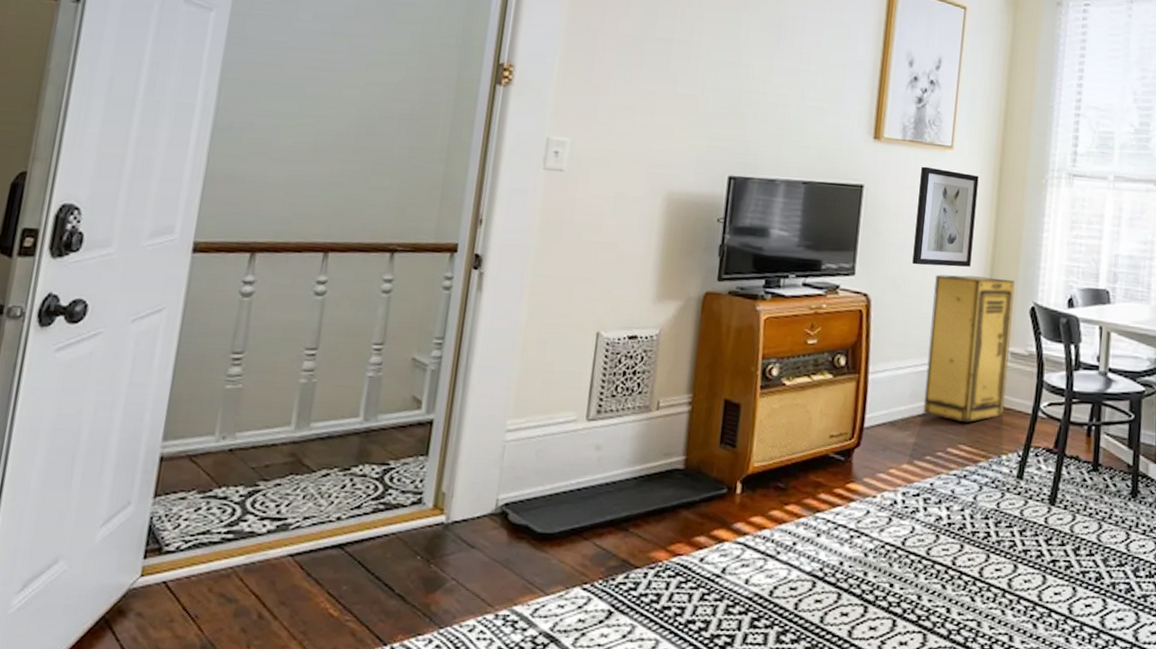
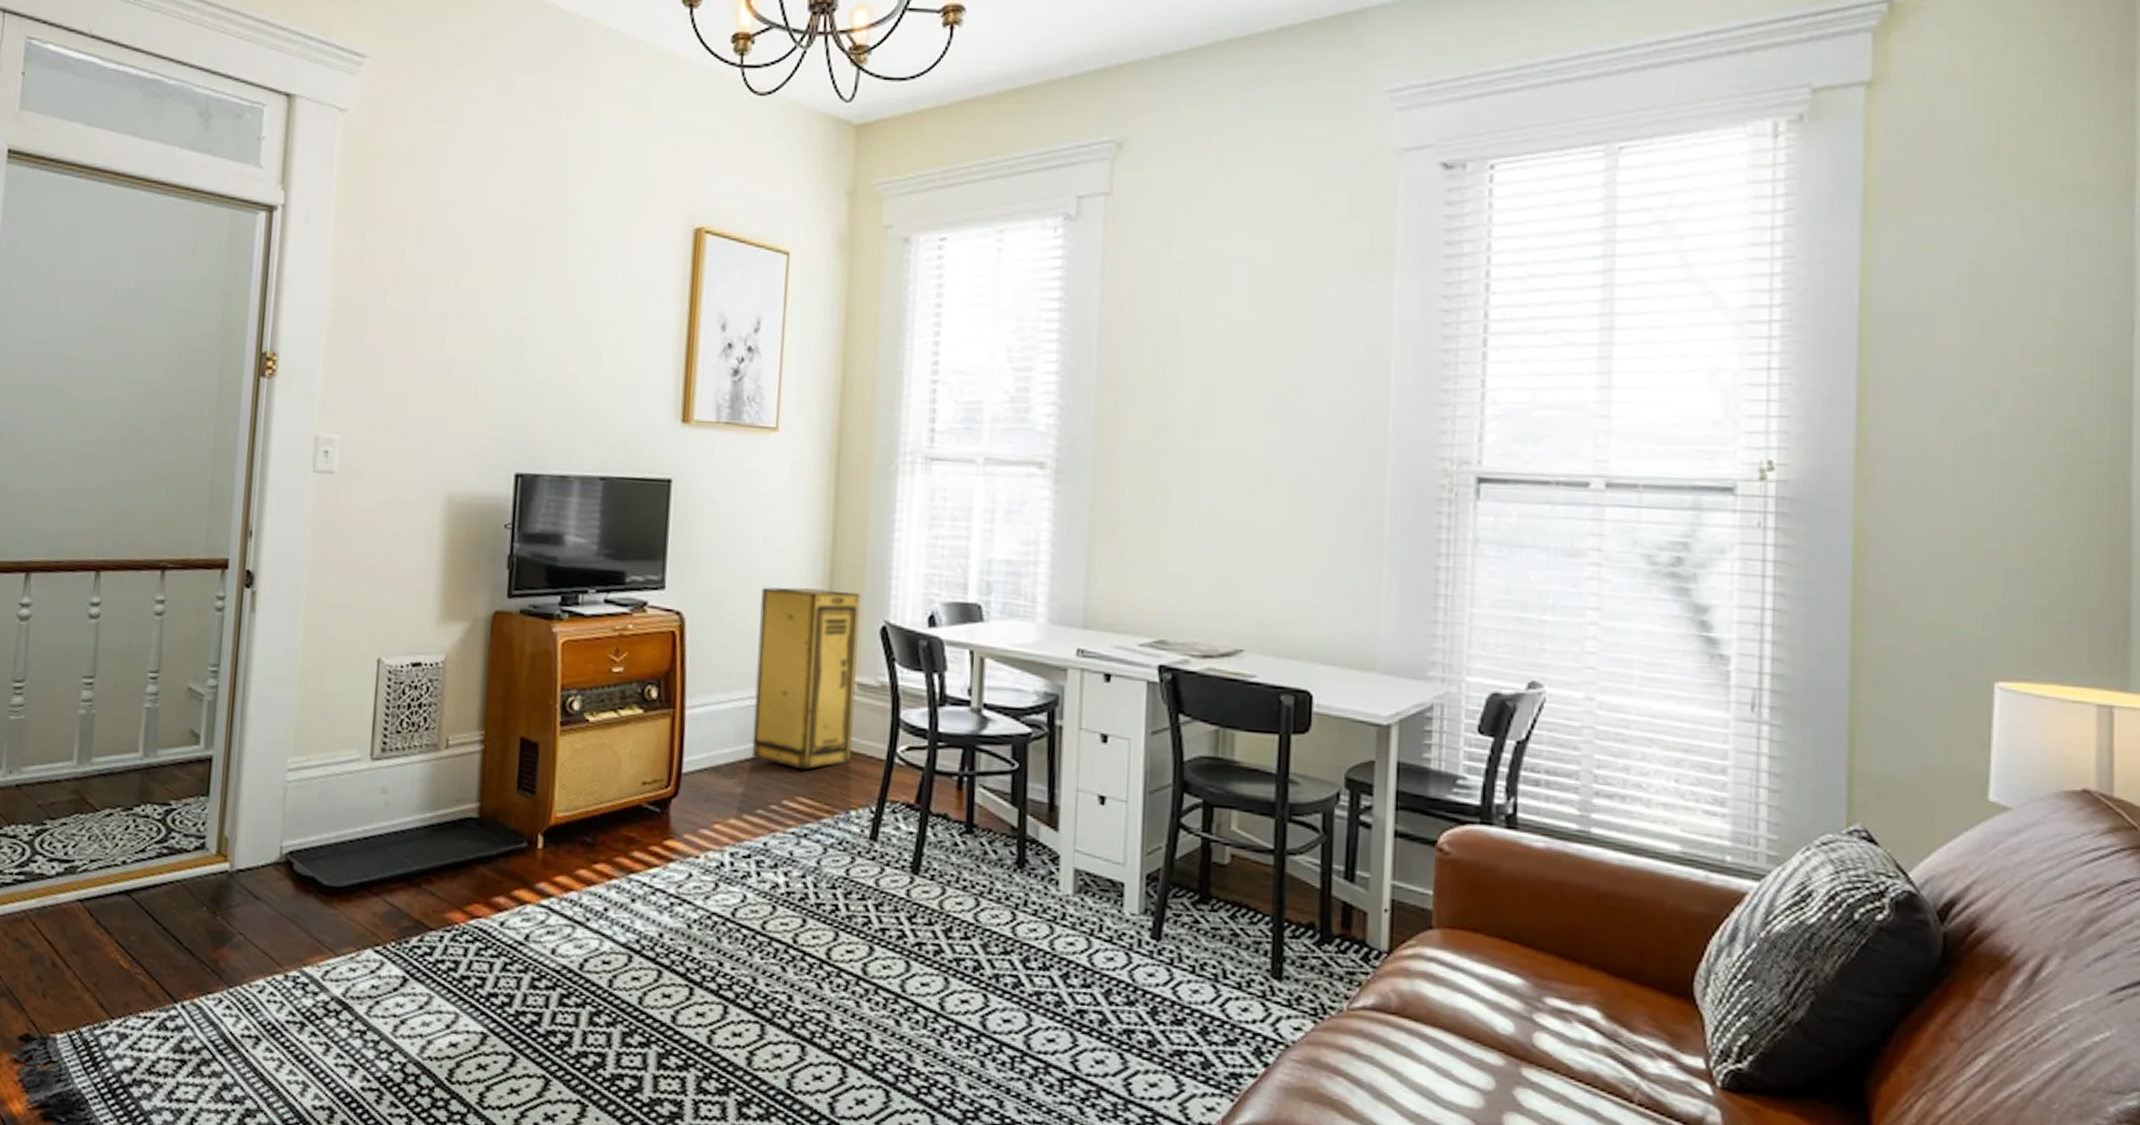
wall art: present [912,166,979,267] -> none [733,454,812,578]

